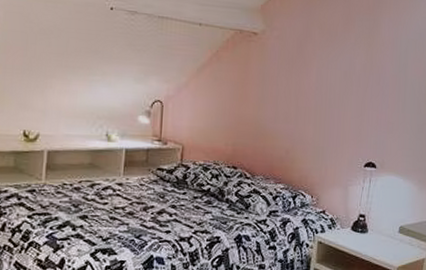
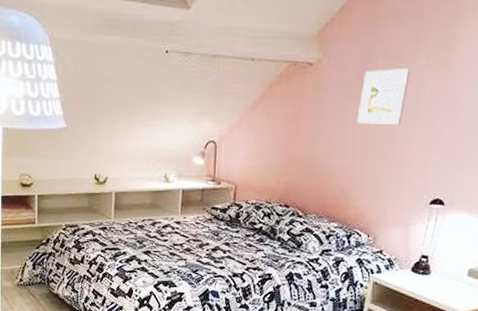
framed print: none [298,44,343,94] -> present [356,68,411,125]

